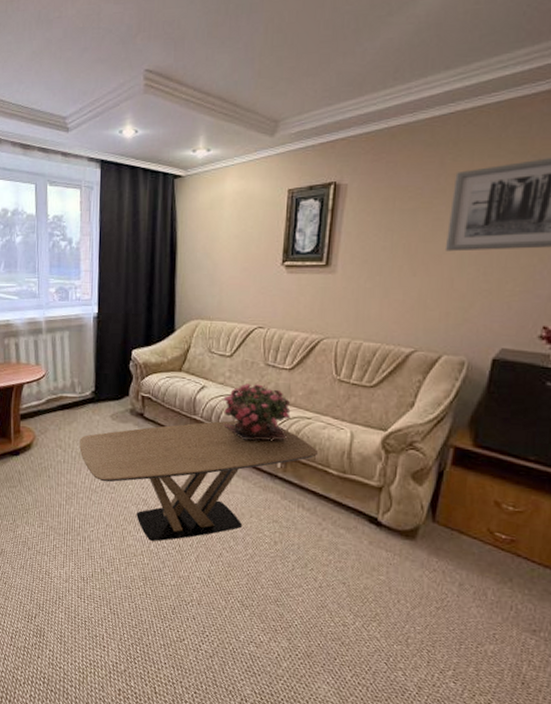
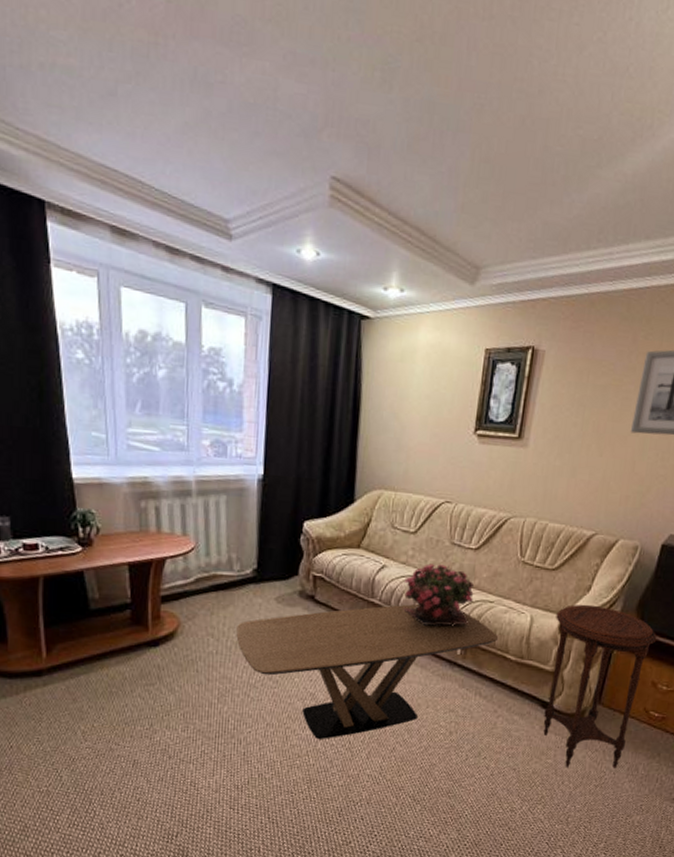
side table: none [372,420,496,591] -> present [543,604,657,768]

